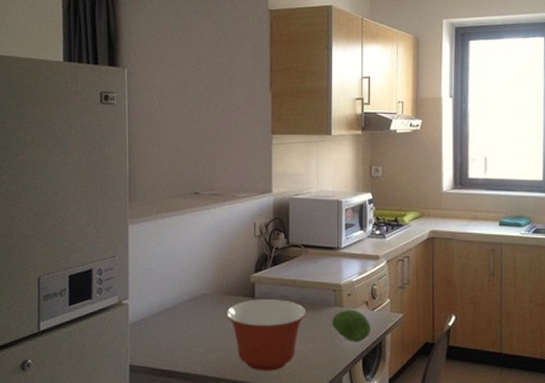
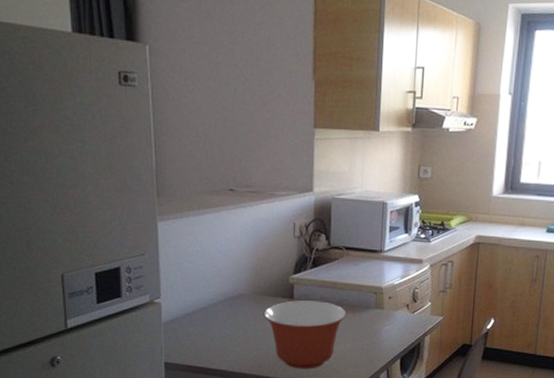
fruit: present [332,309,370,342] -> none [372,311,410,343]

